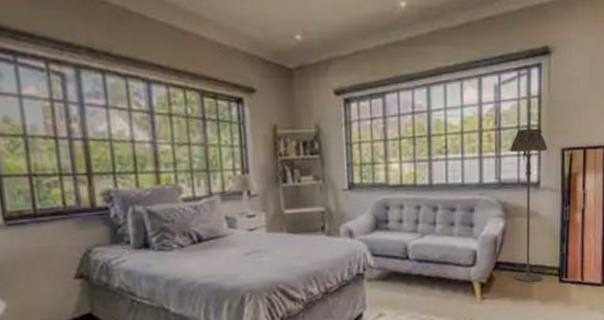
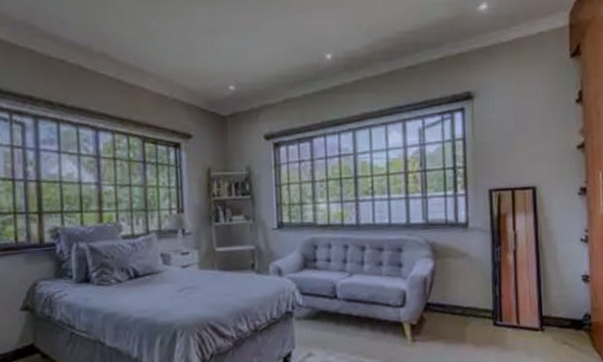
floor lamp: present [510,128,548,283] -> none [436,169,476,325]

